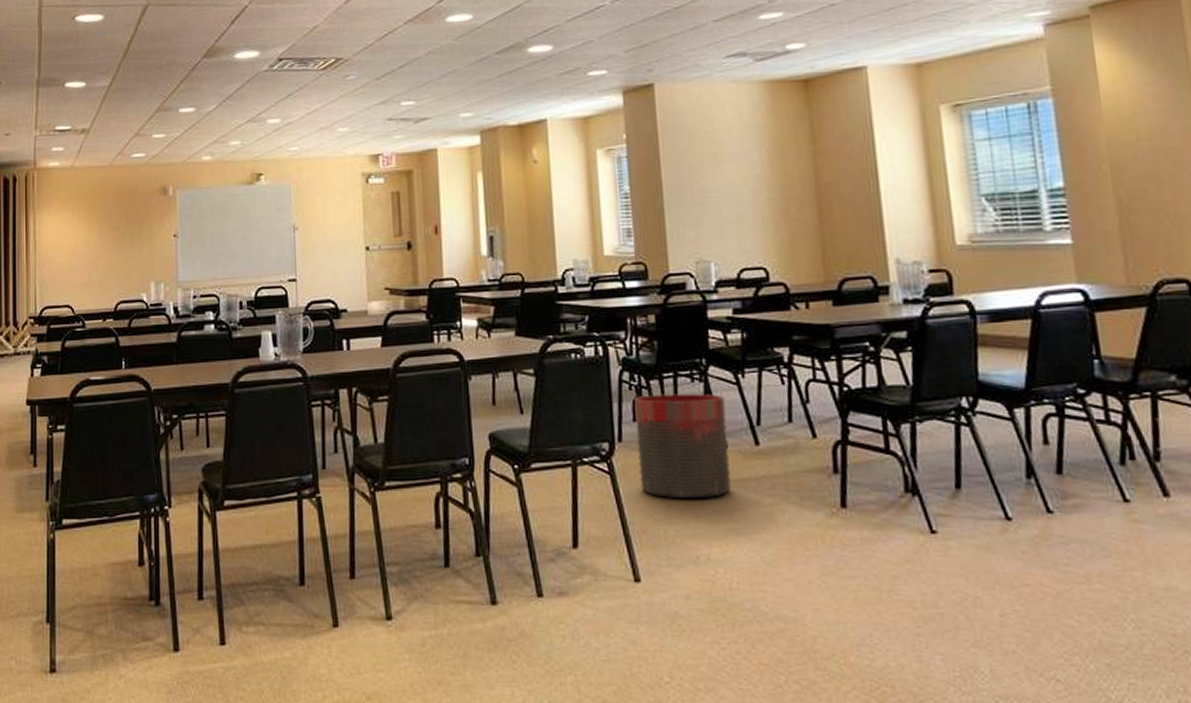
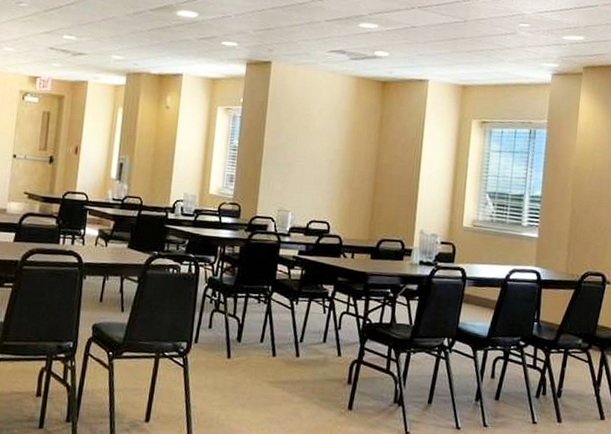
trash can: present [634,393,732,498] -> none [205,309,280,393]

